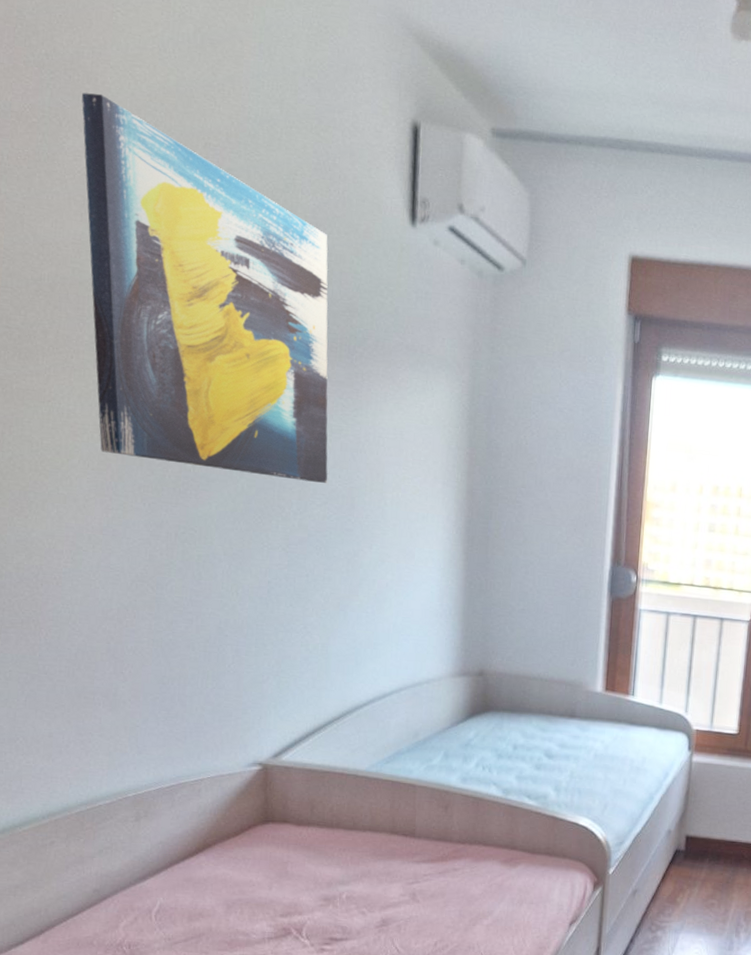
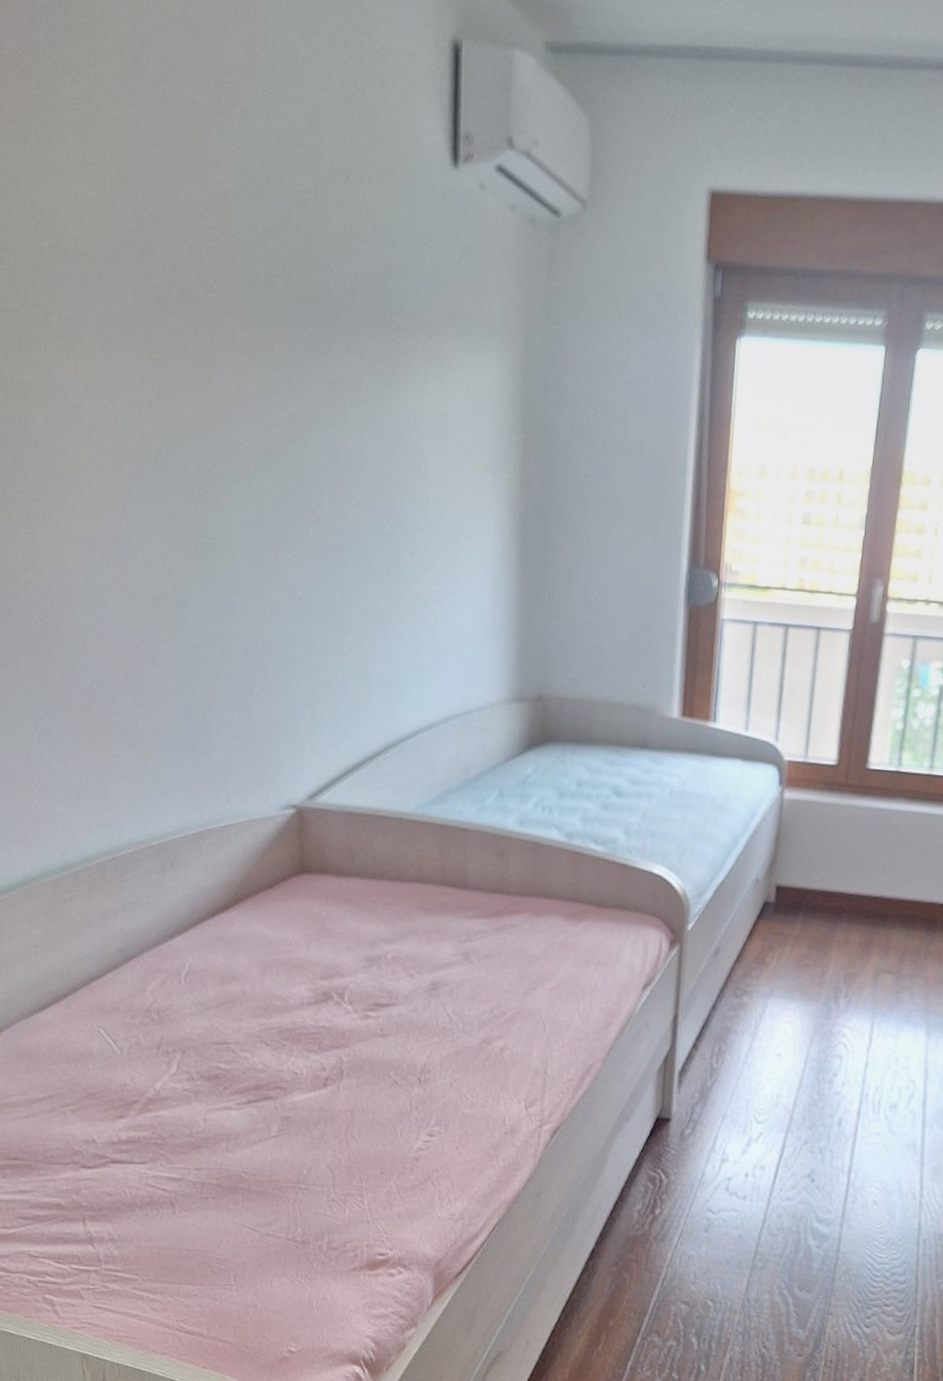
wall art: present [81,92,328,483] -> none [78,27,363,480]

